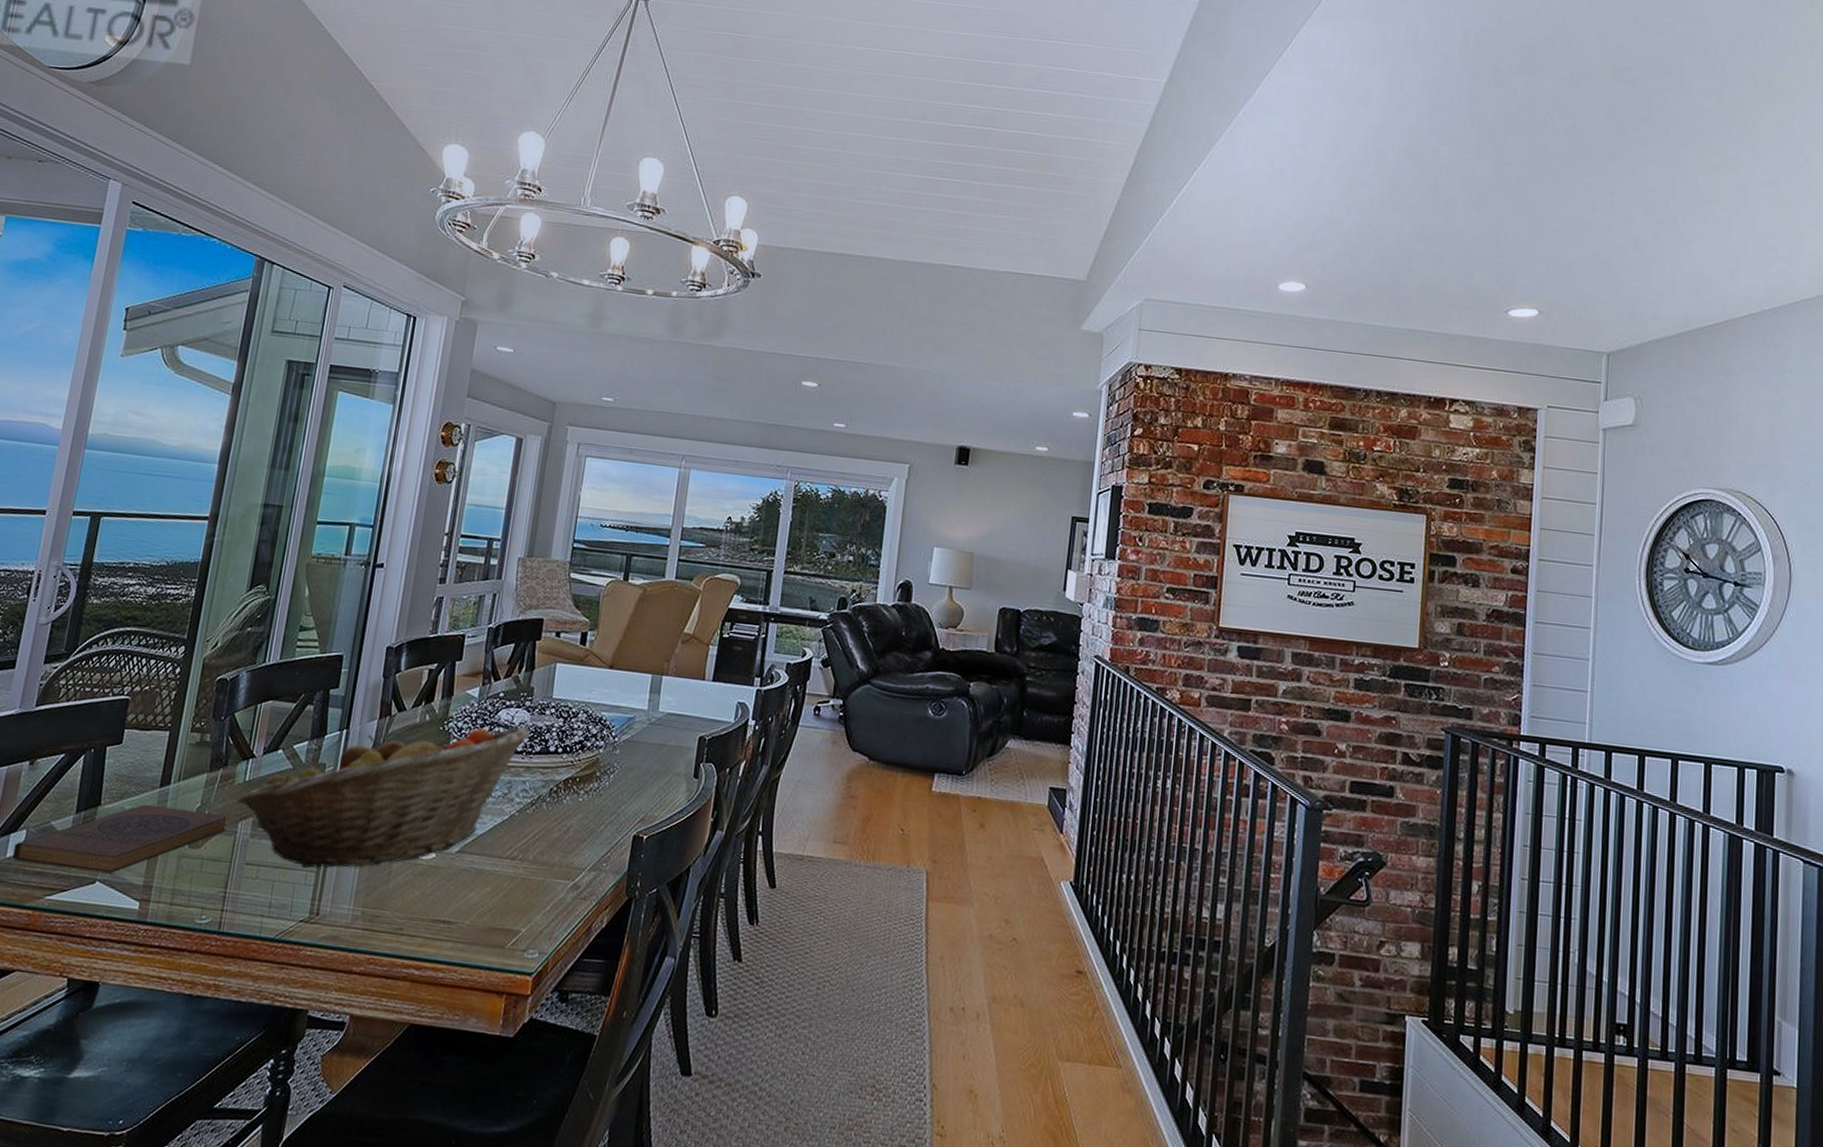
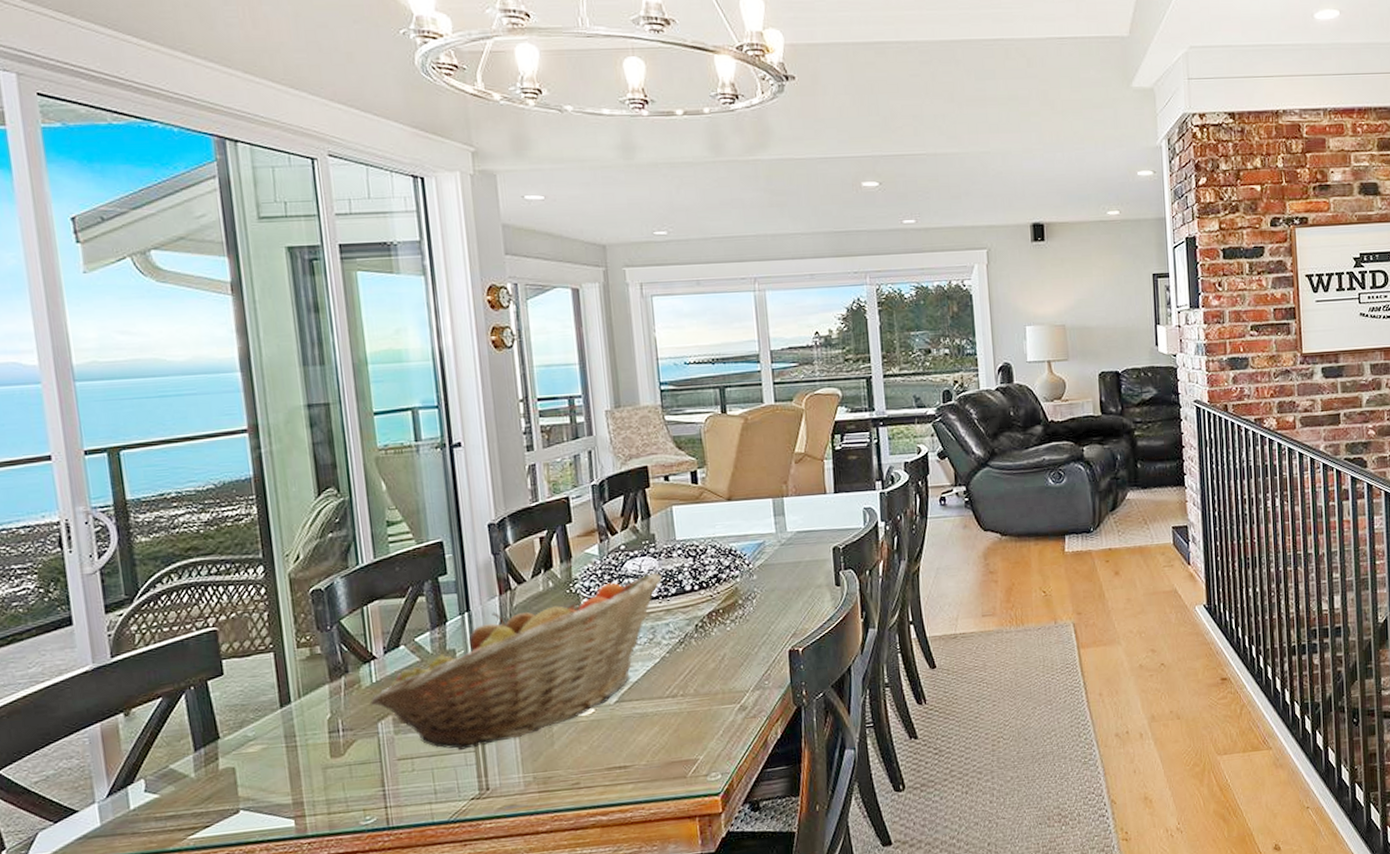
book: present [12,805,229,873] -> none [136,718,367,810]

